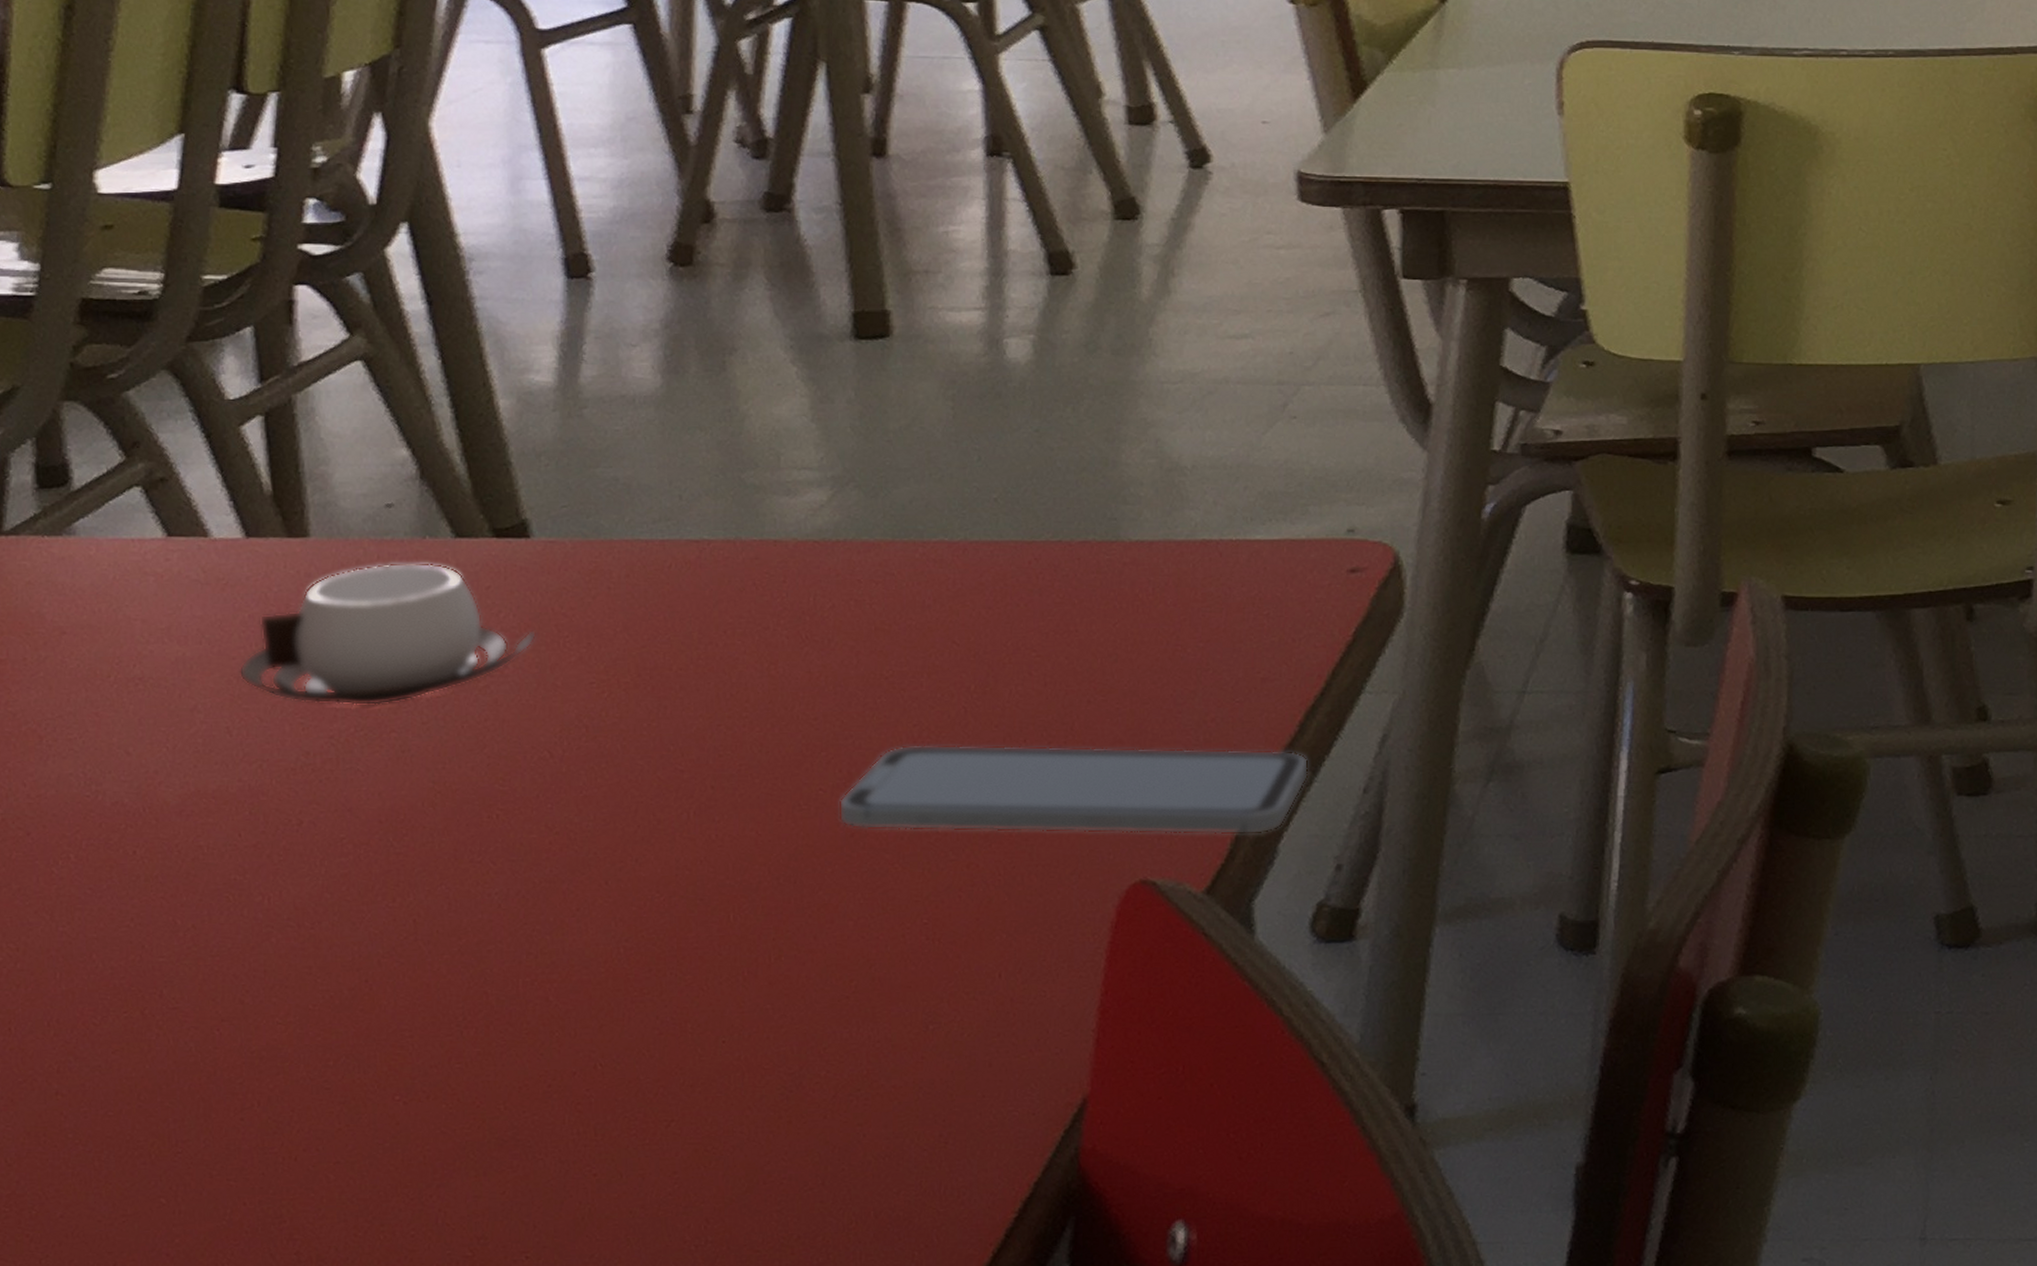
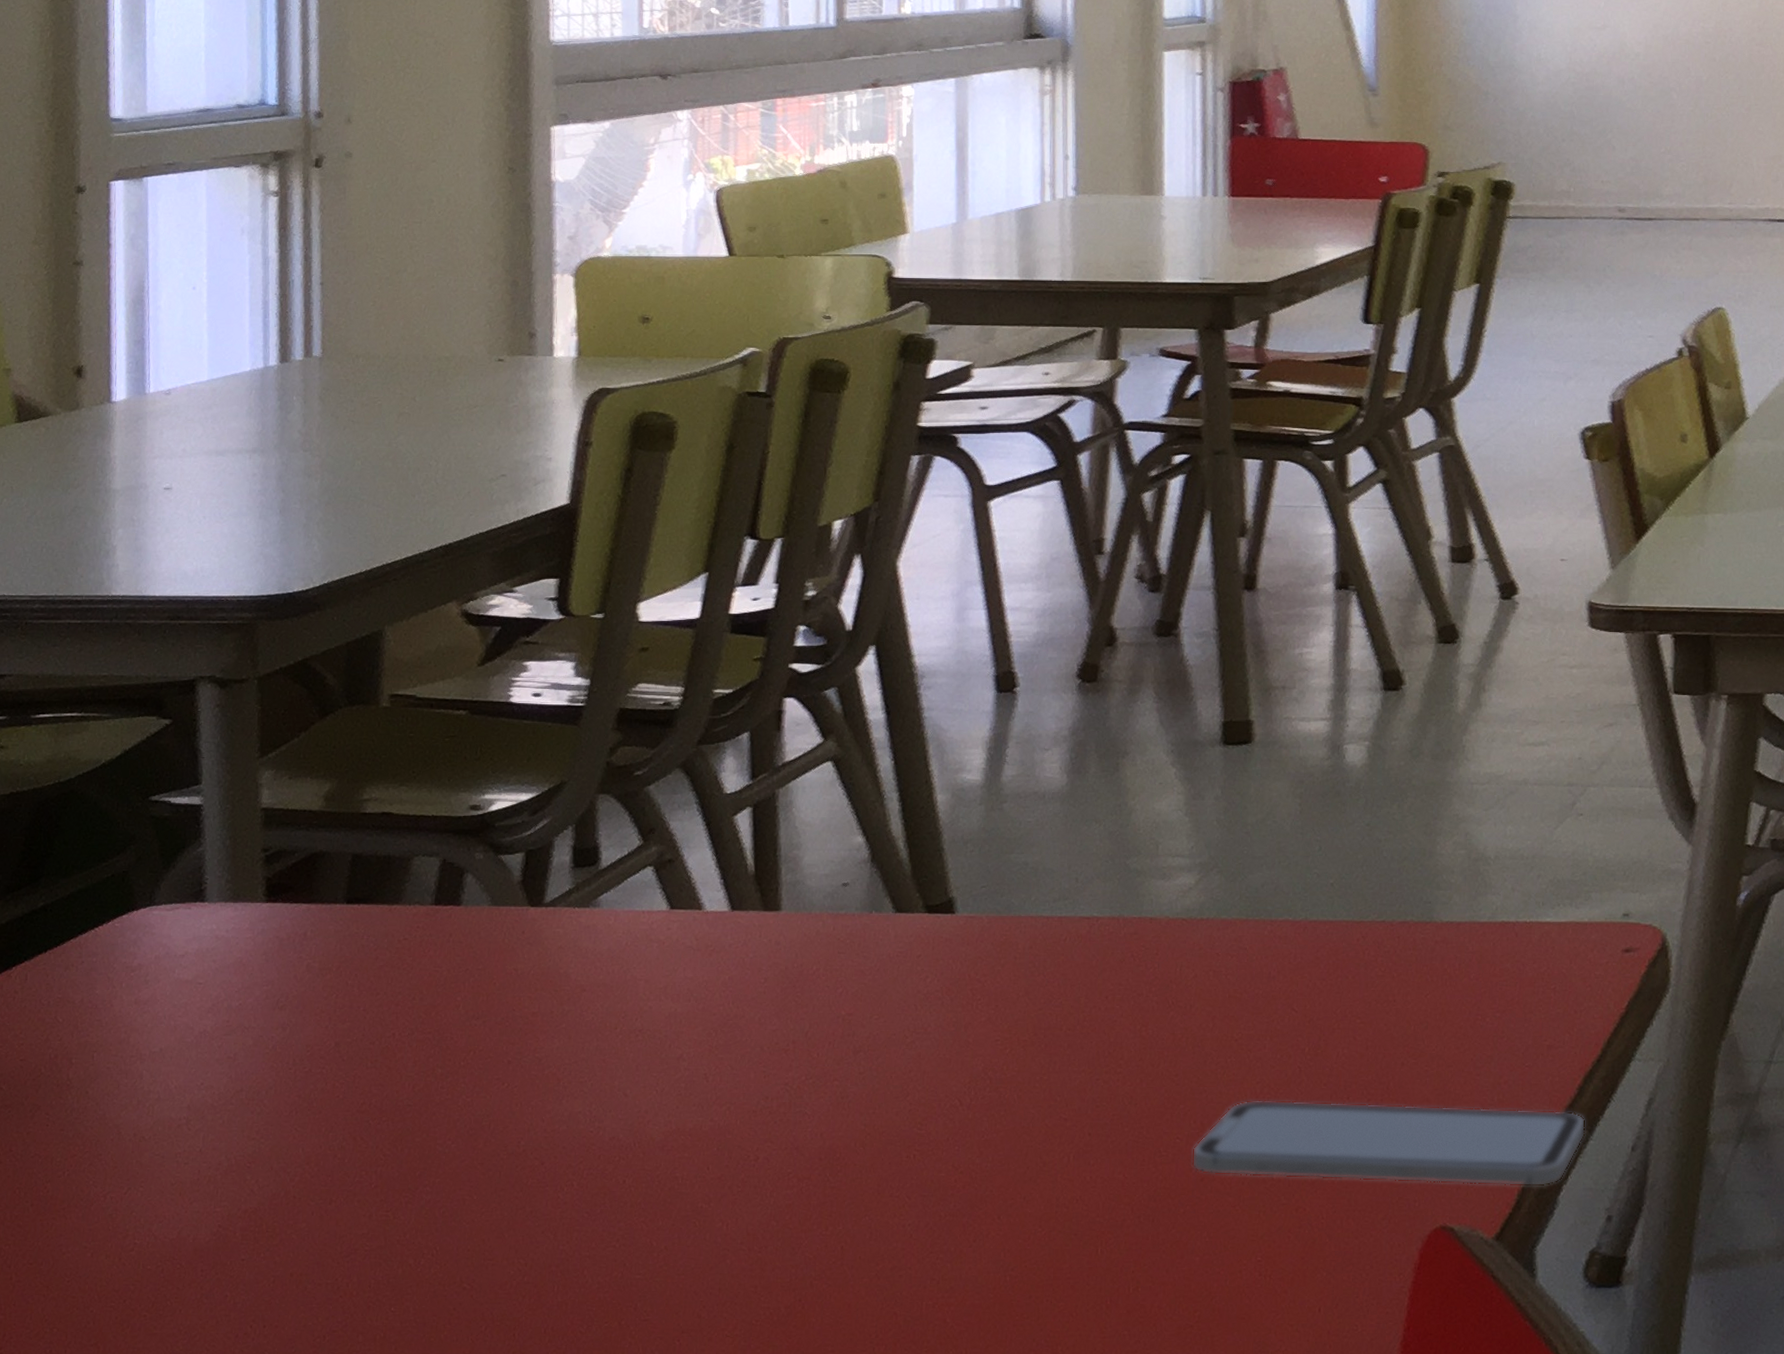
cup: present [238,563,537,706] -> none [717,934,956,1058]

